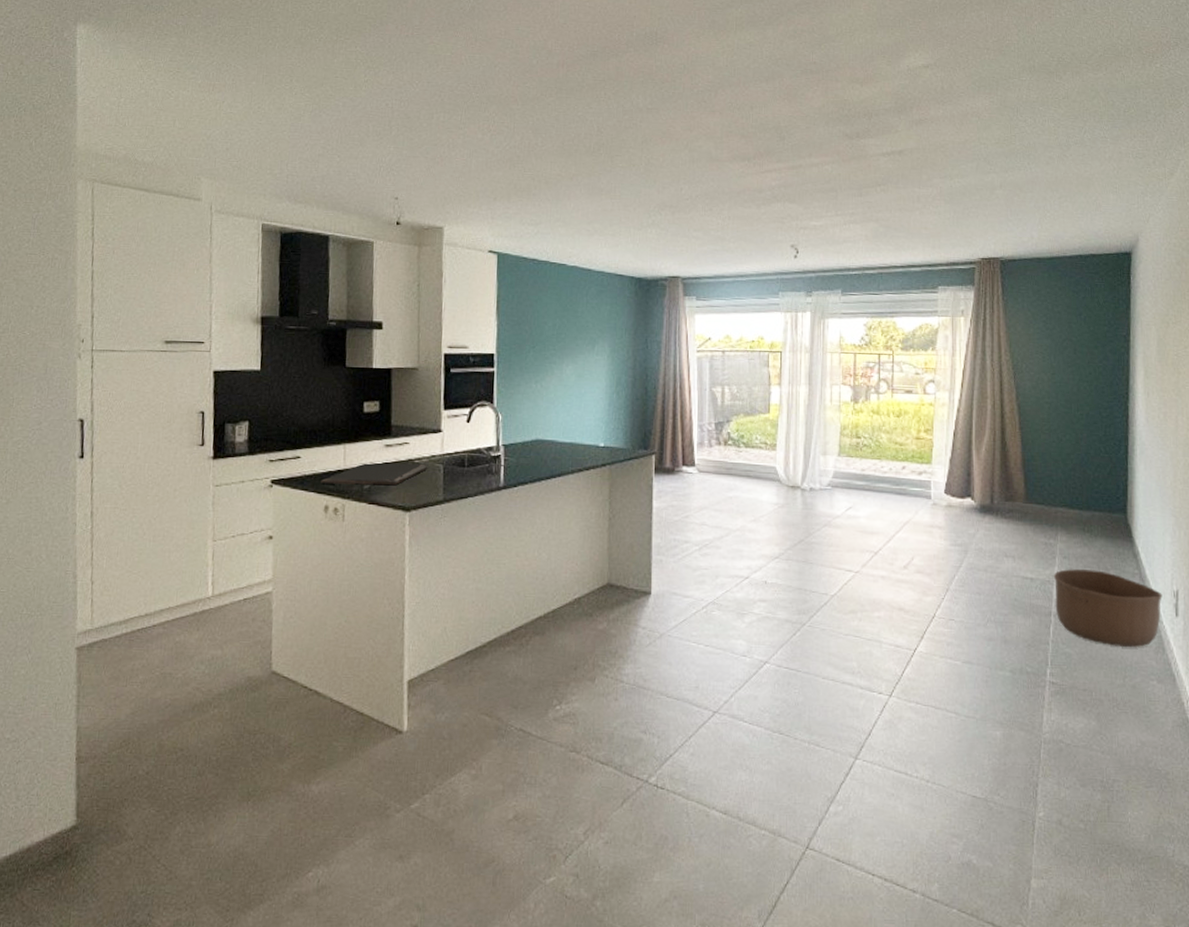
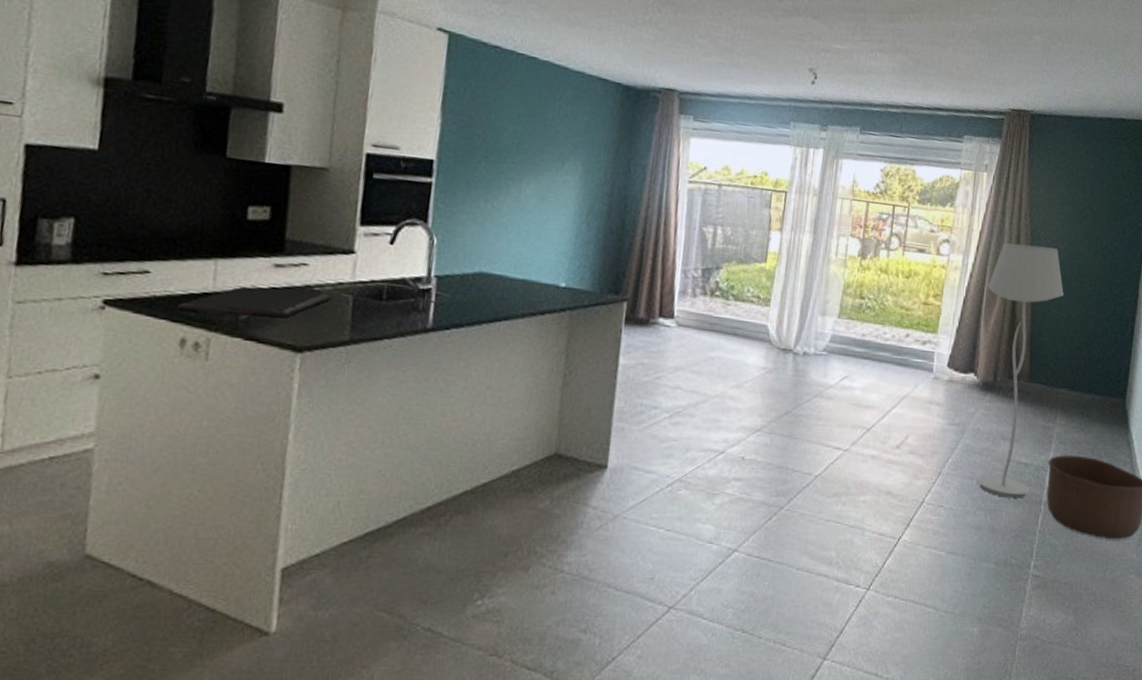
floor lamp: none [975,377,1053,611] -> present [977,243,1065,499]

